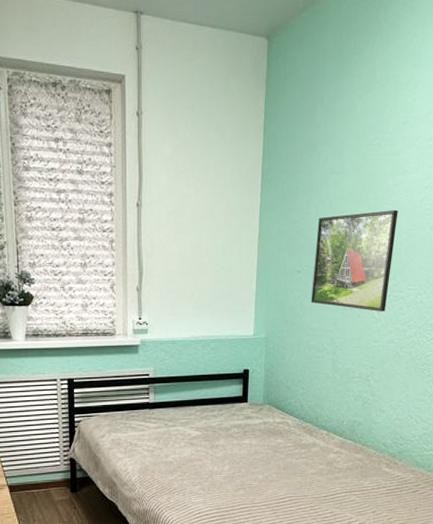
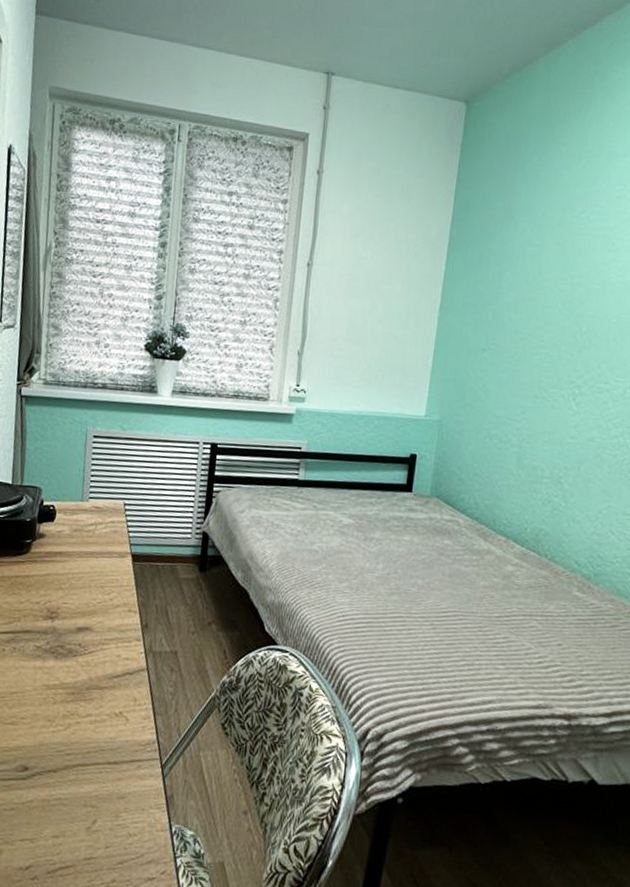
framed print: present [311,209,398,311] -> none [496,290,607,404]

